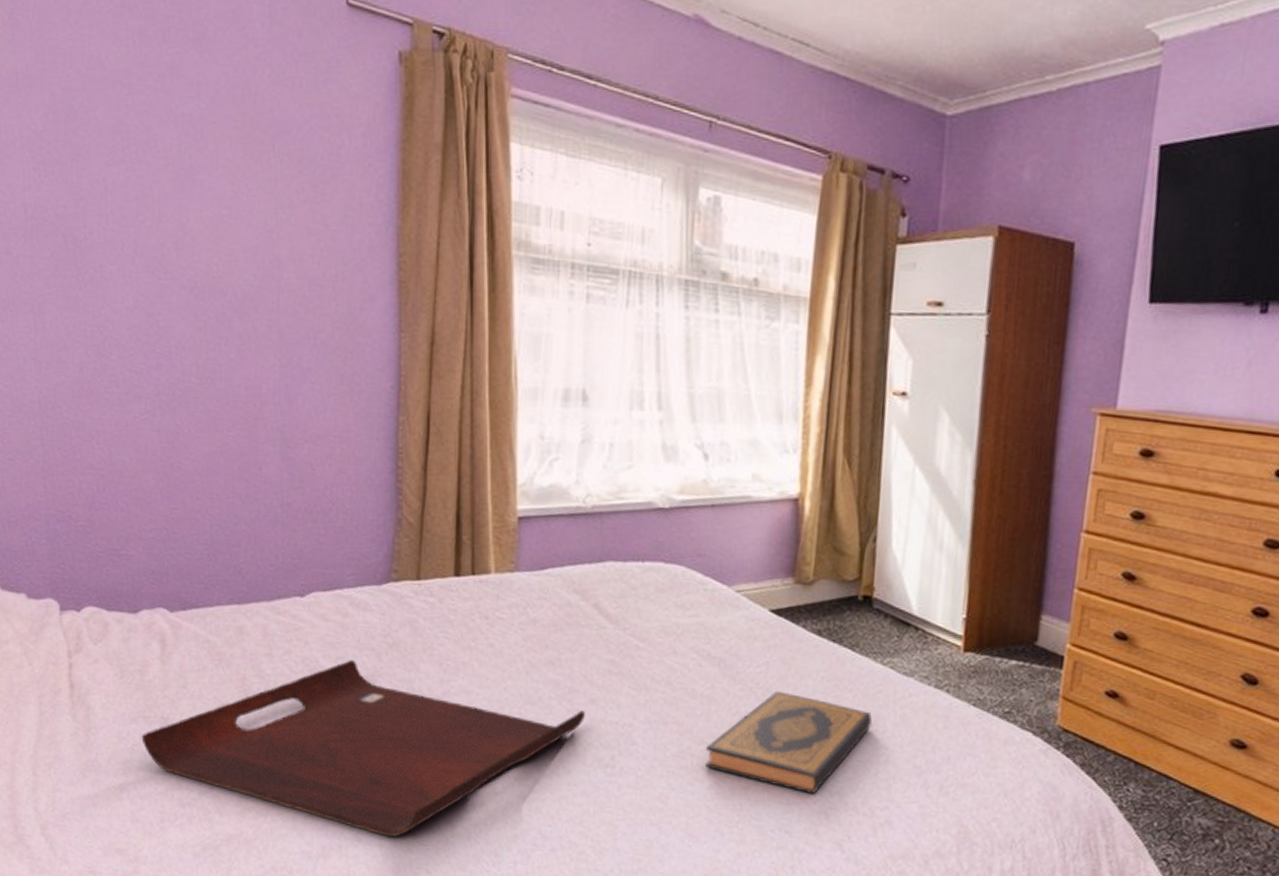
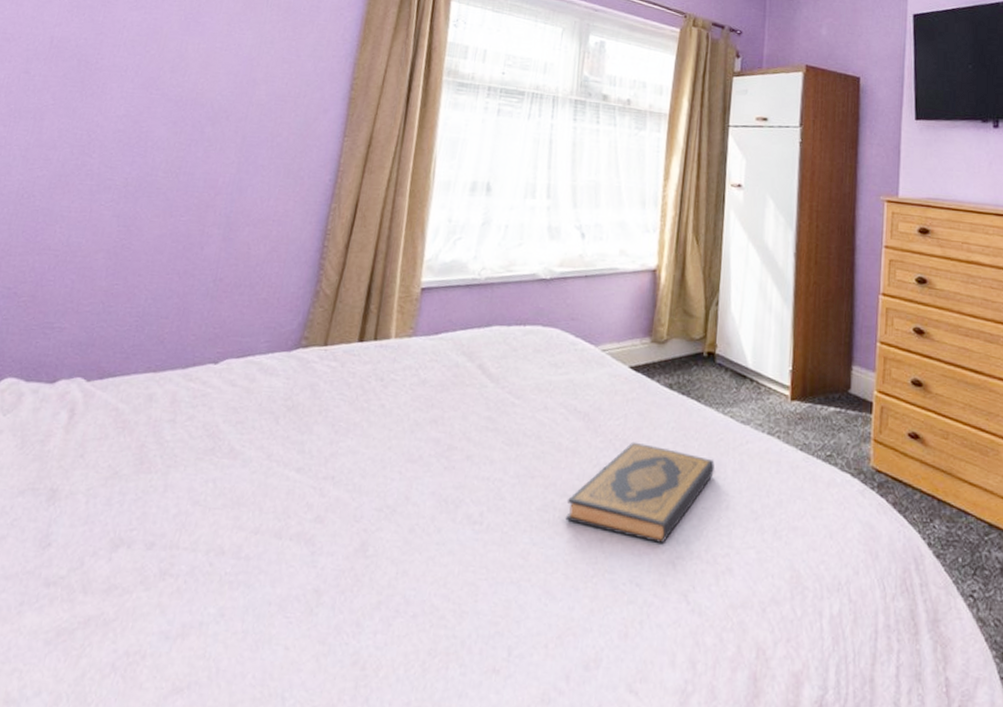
serving tray: present [141,660,585,838] -> none [23,424,460,611]

